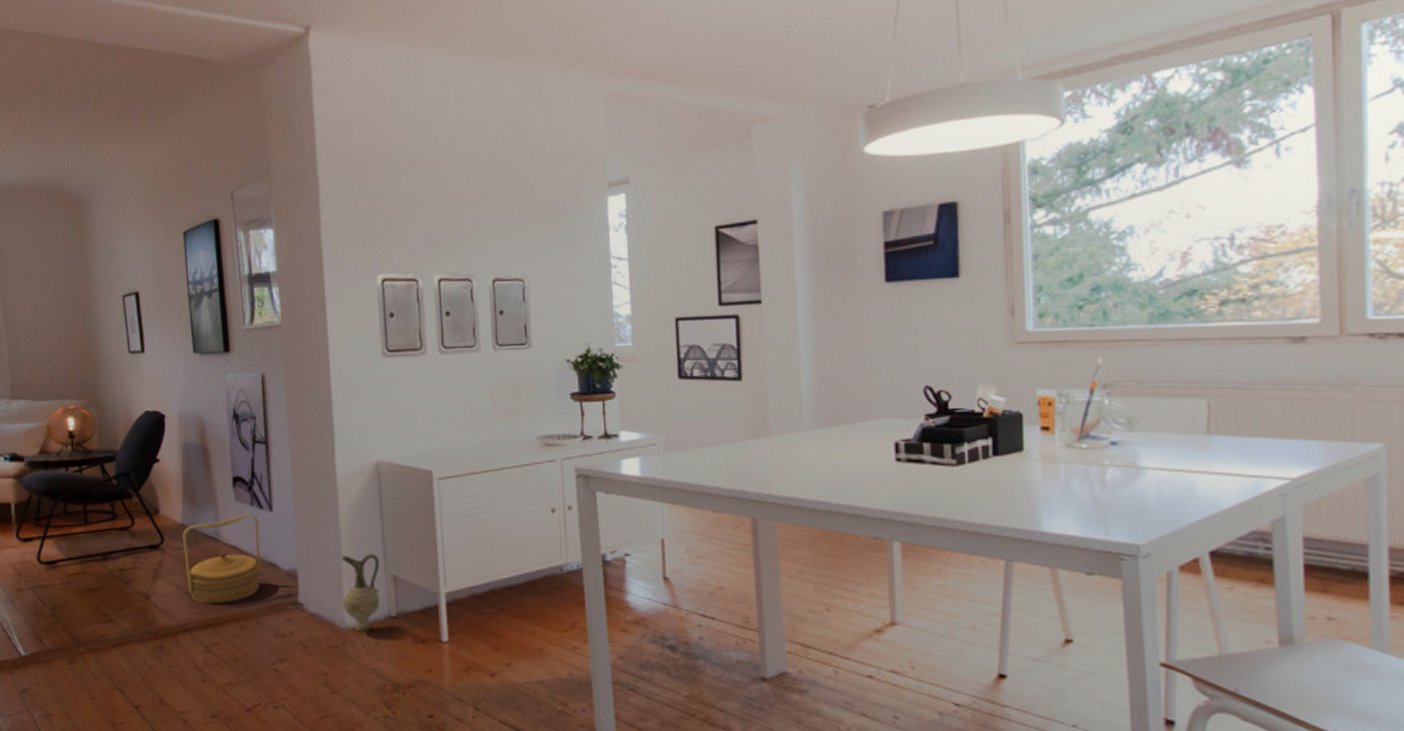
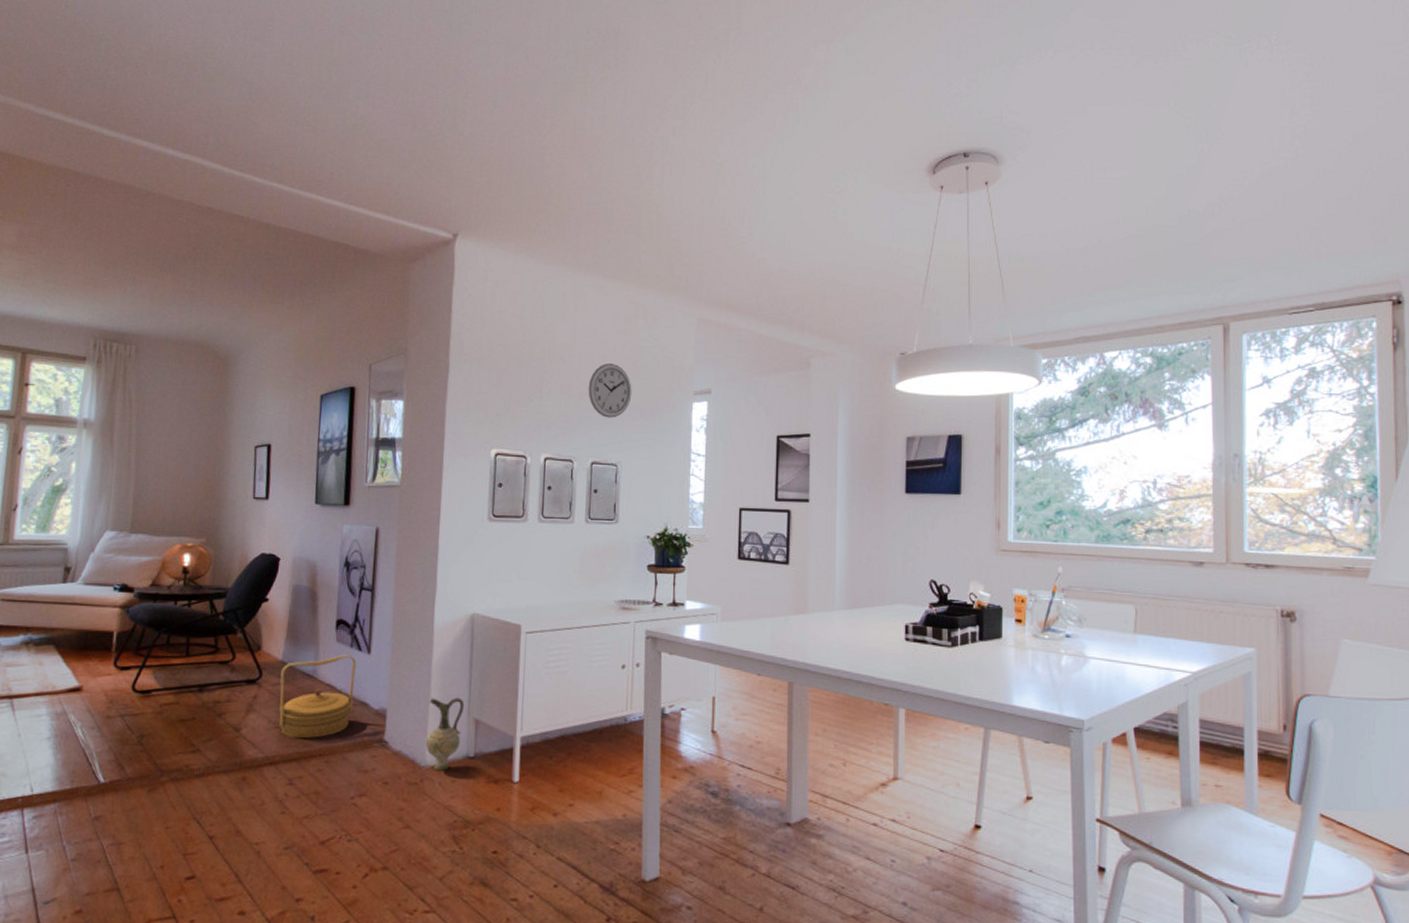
wall clock: none [480,160,533,226] -> present [588,363,632,418]

